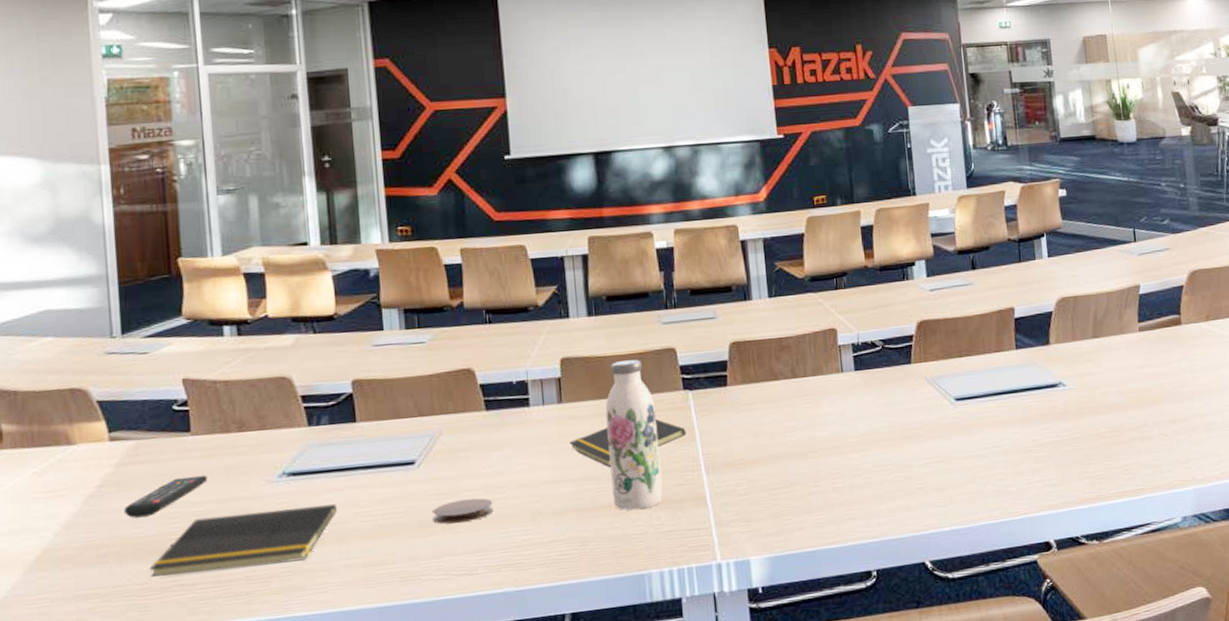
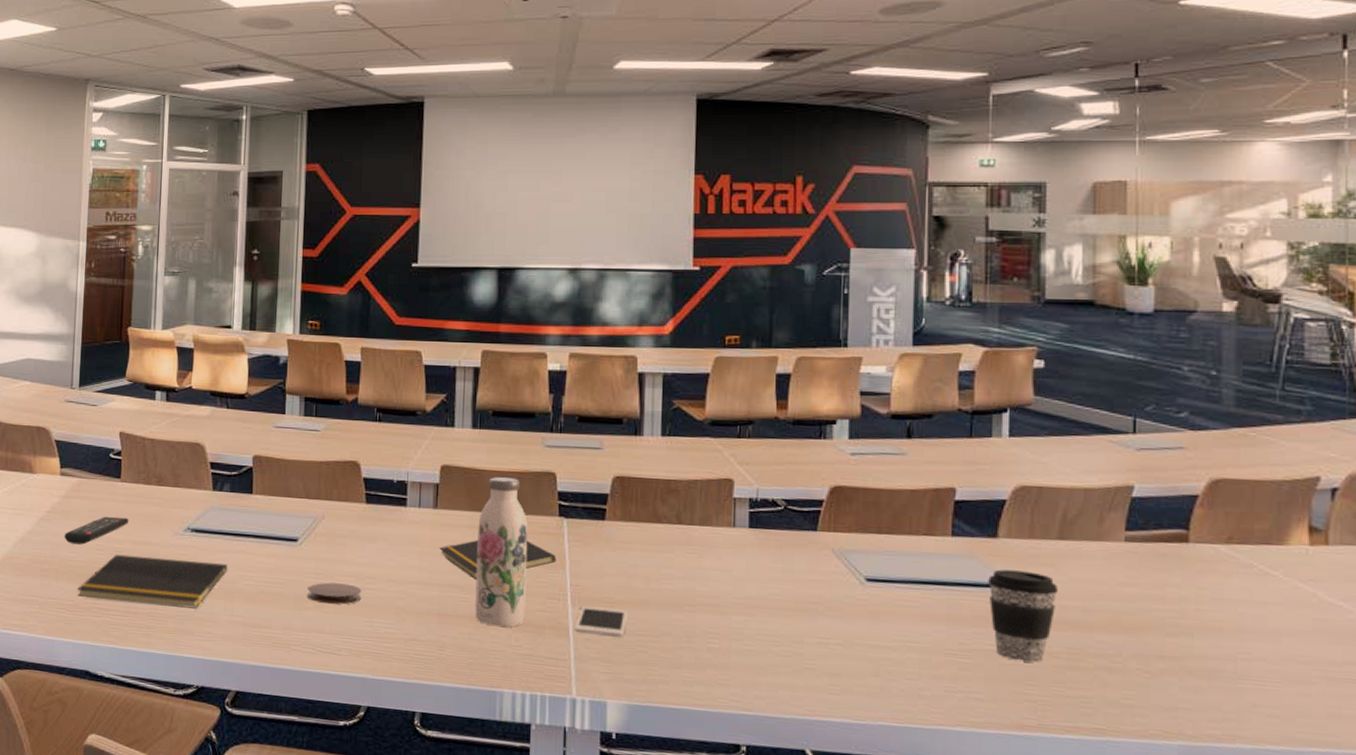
cell phone: none [711,468,759,500] -> present [574,606,627,637]
coffee cup: none [1047,368,1098,446] -> present [988,569,1058,663]

